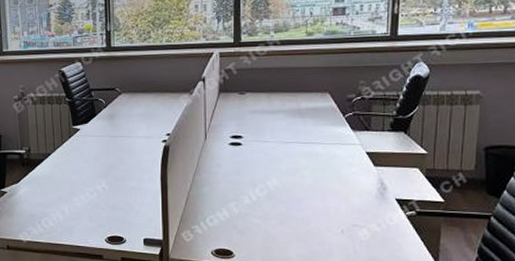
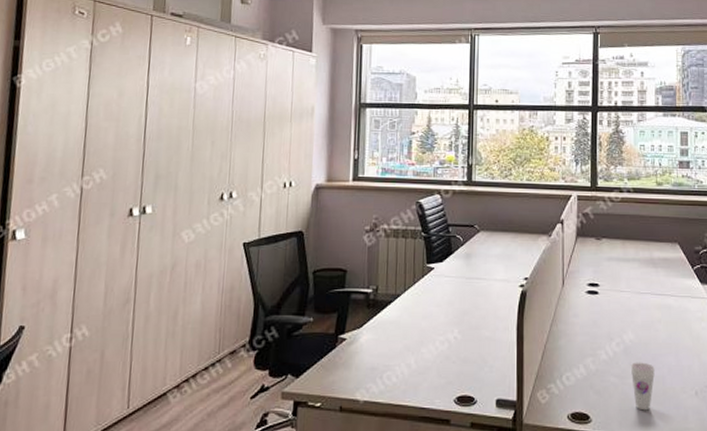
cup: none [275,205,299,247] -> present [631,362,655,411]

